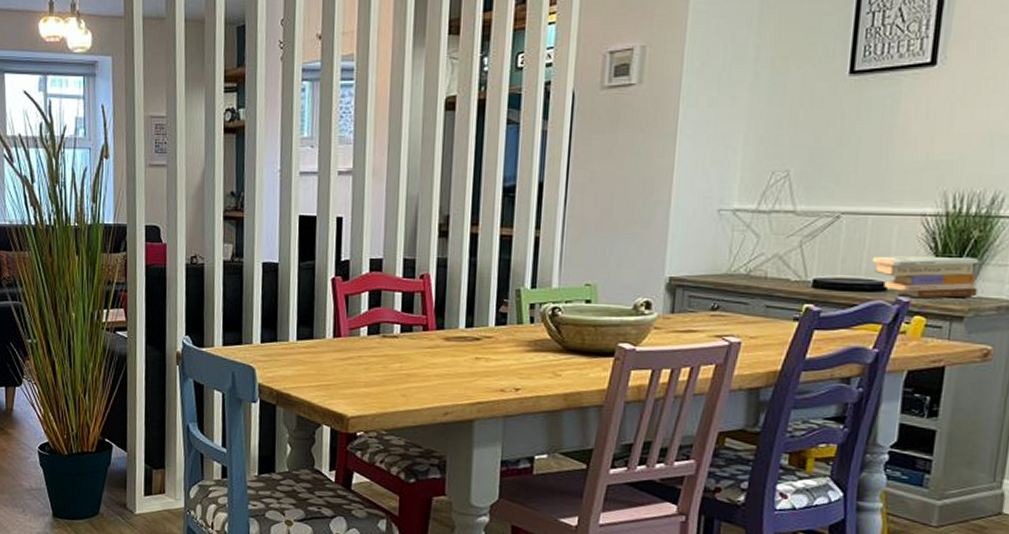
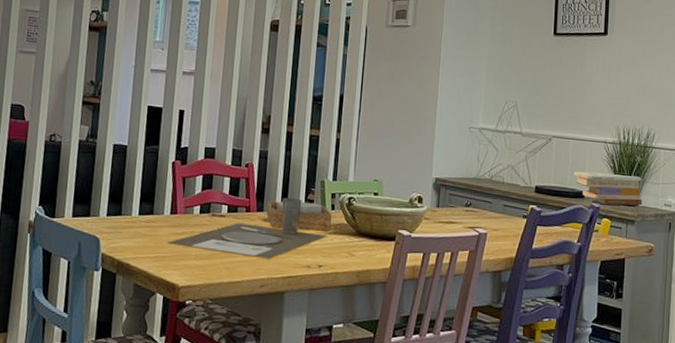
place setting: none [332,311,525,383] -> present [167,197,327,259]
napkin holder: none [448,315,532,350] -> present [266,201,332,232]

